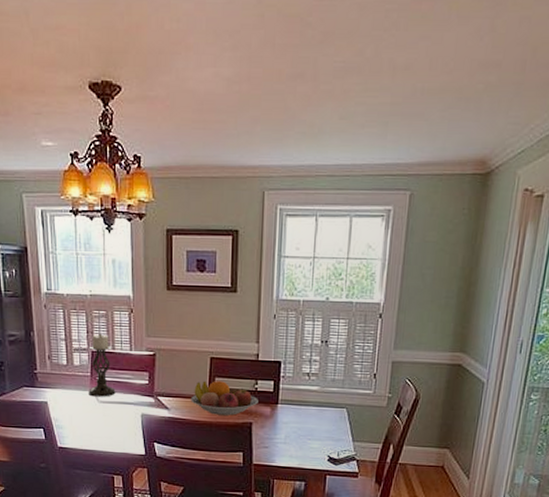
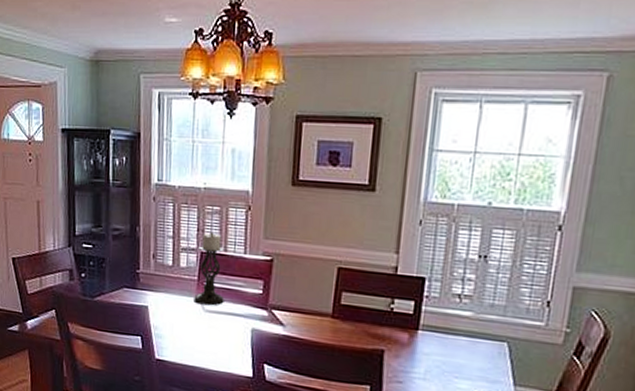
fruit bowl: present [191,381,258,416] -> none [311,295,394,340]

